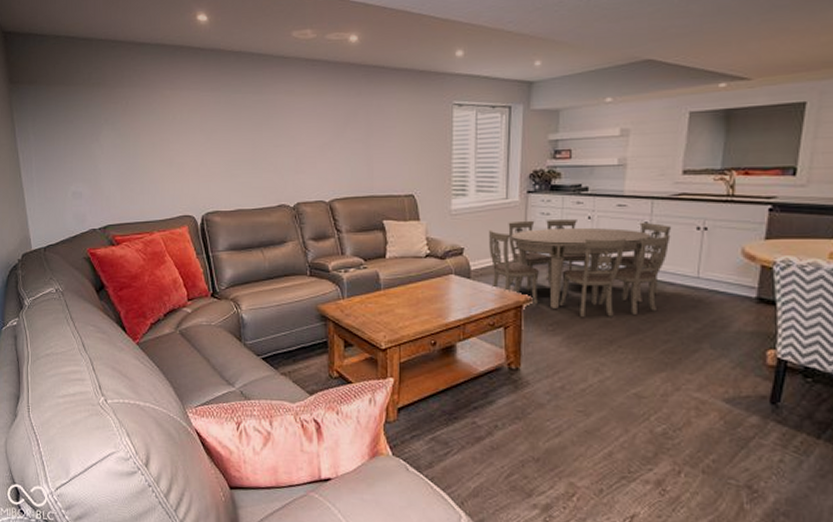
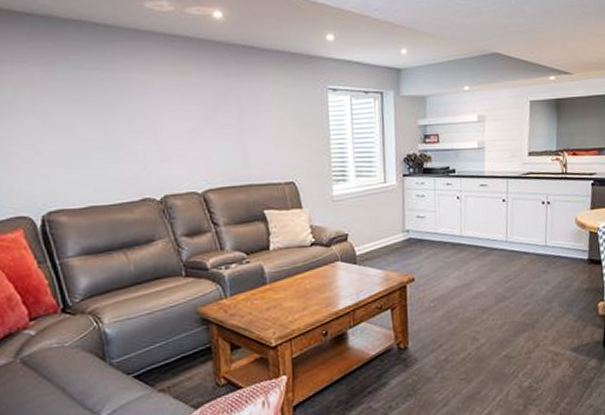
dining table: present [489,219,672,318] -> none [371,199,524,292]

